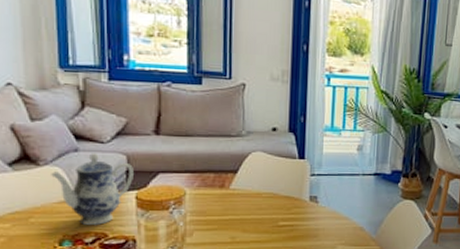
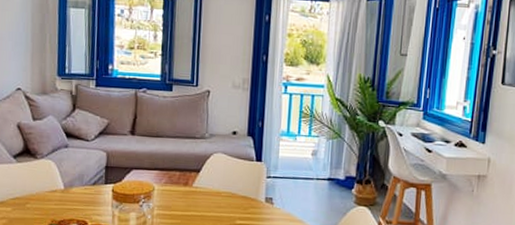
teapot: present [51,153,135,226] -> none [45,149,112,214]

